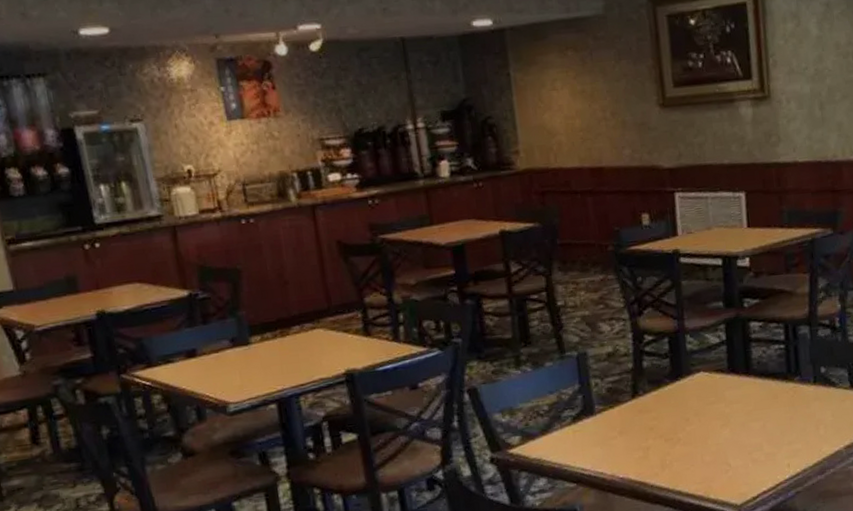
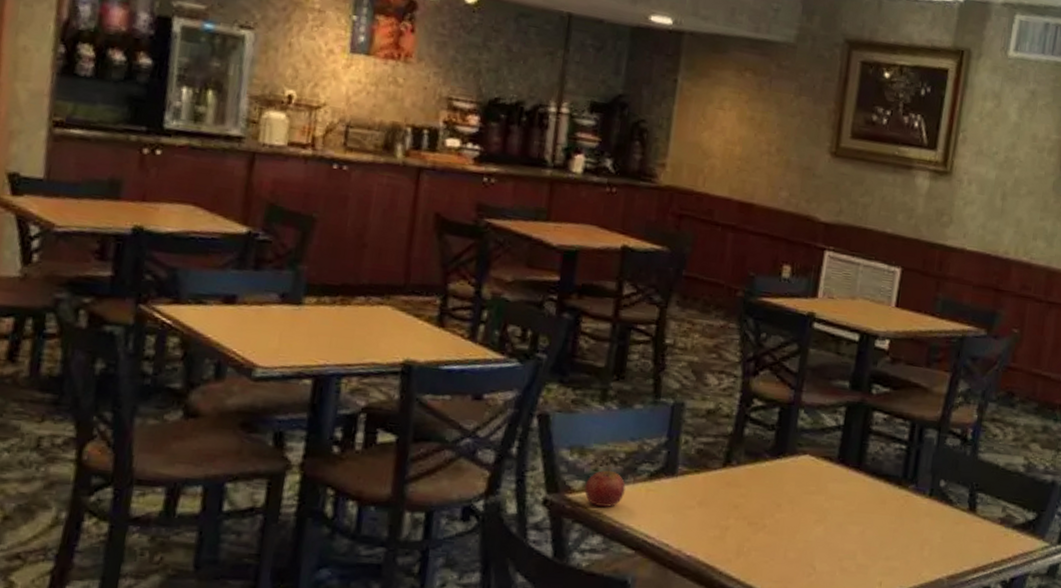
apple: none [521,420,556,454] -> present [584,467,626,507]

